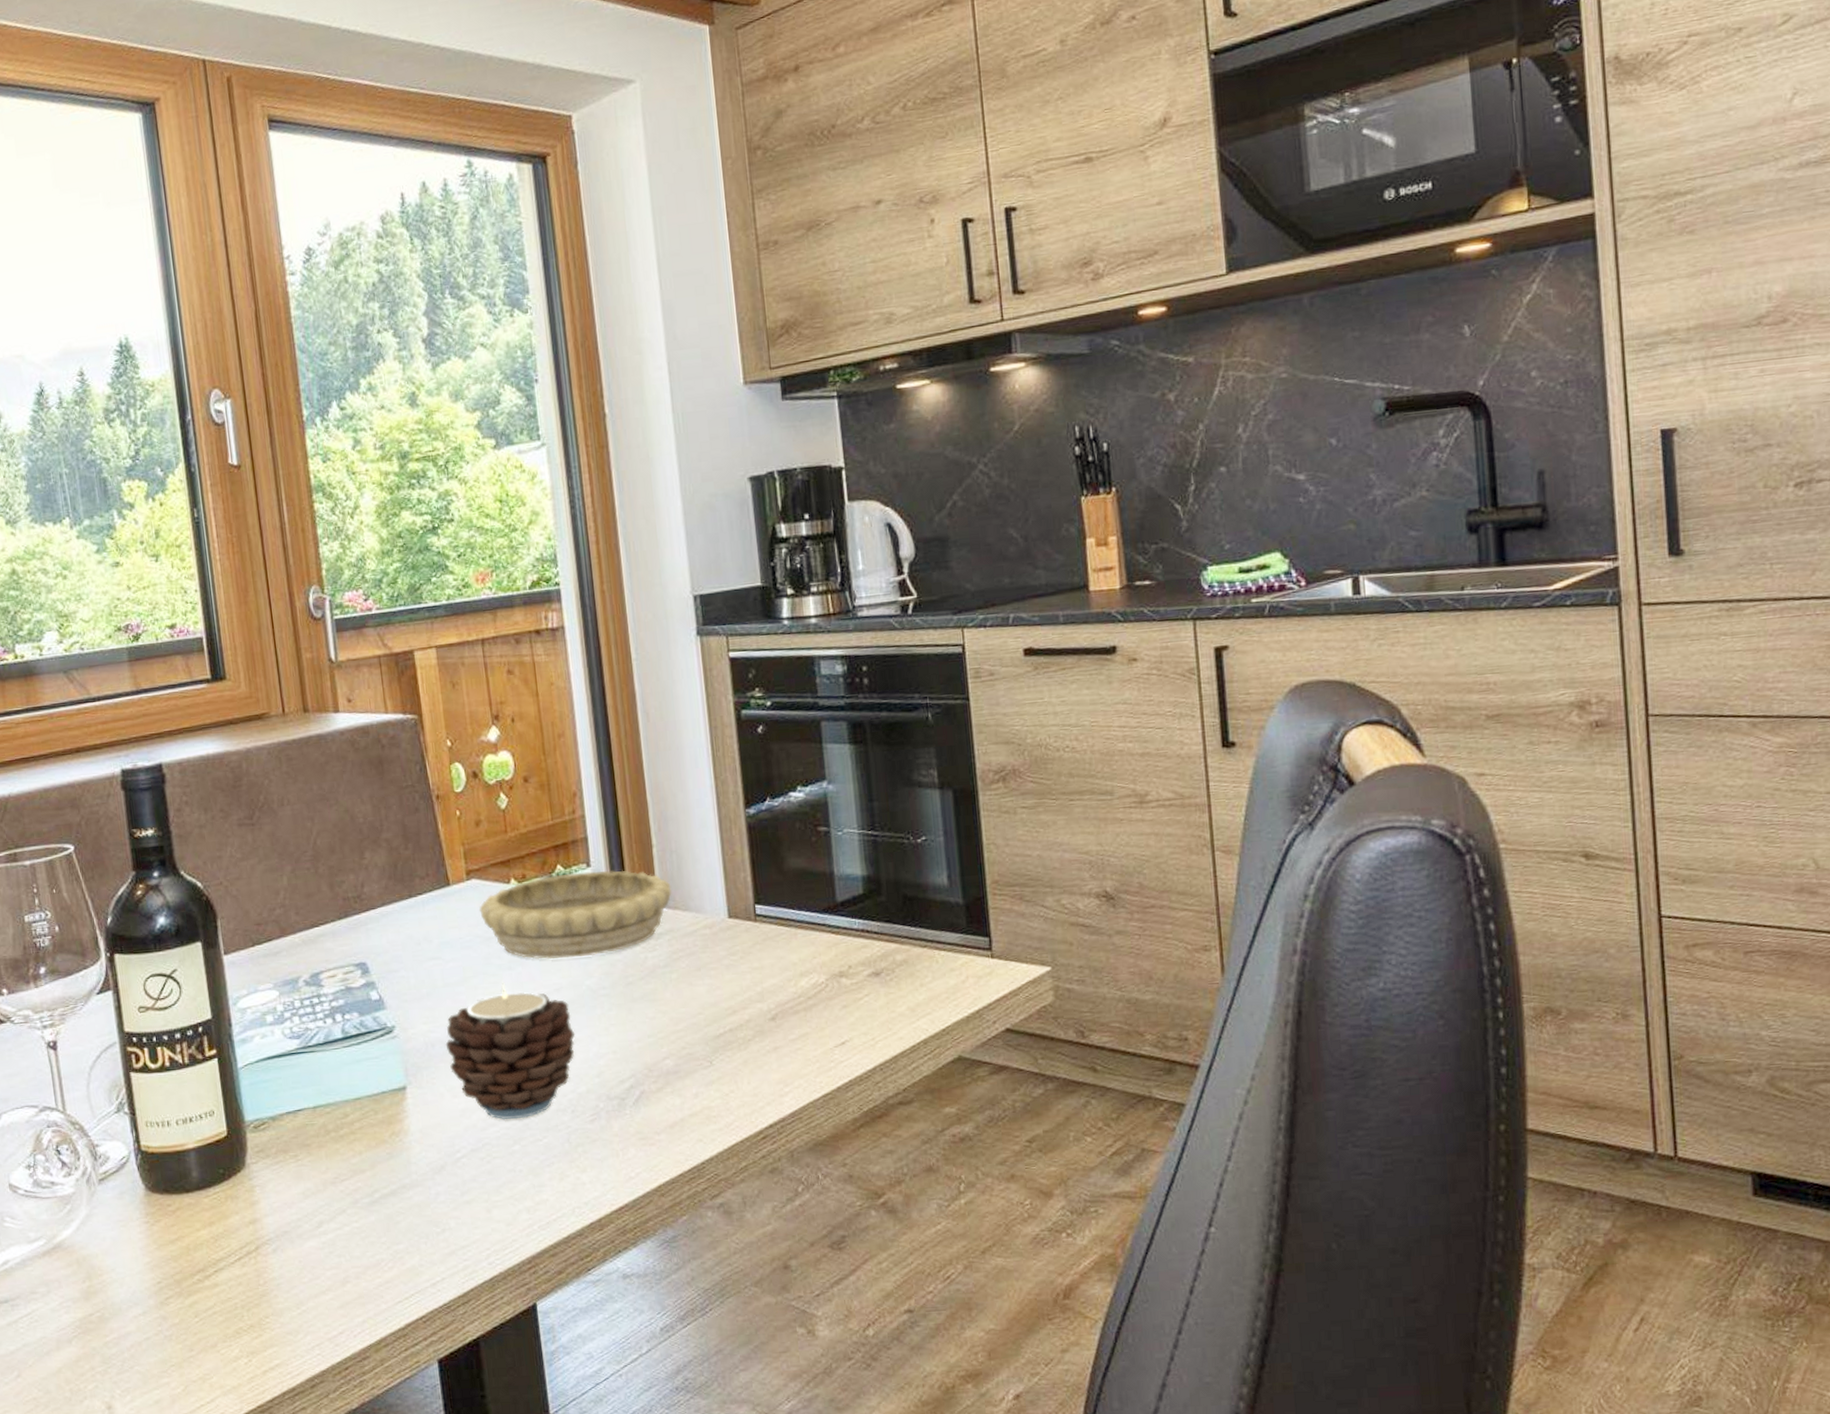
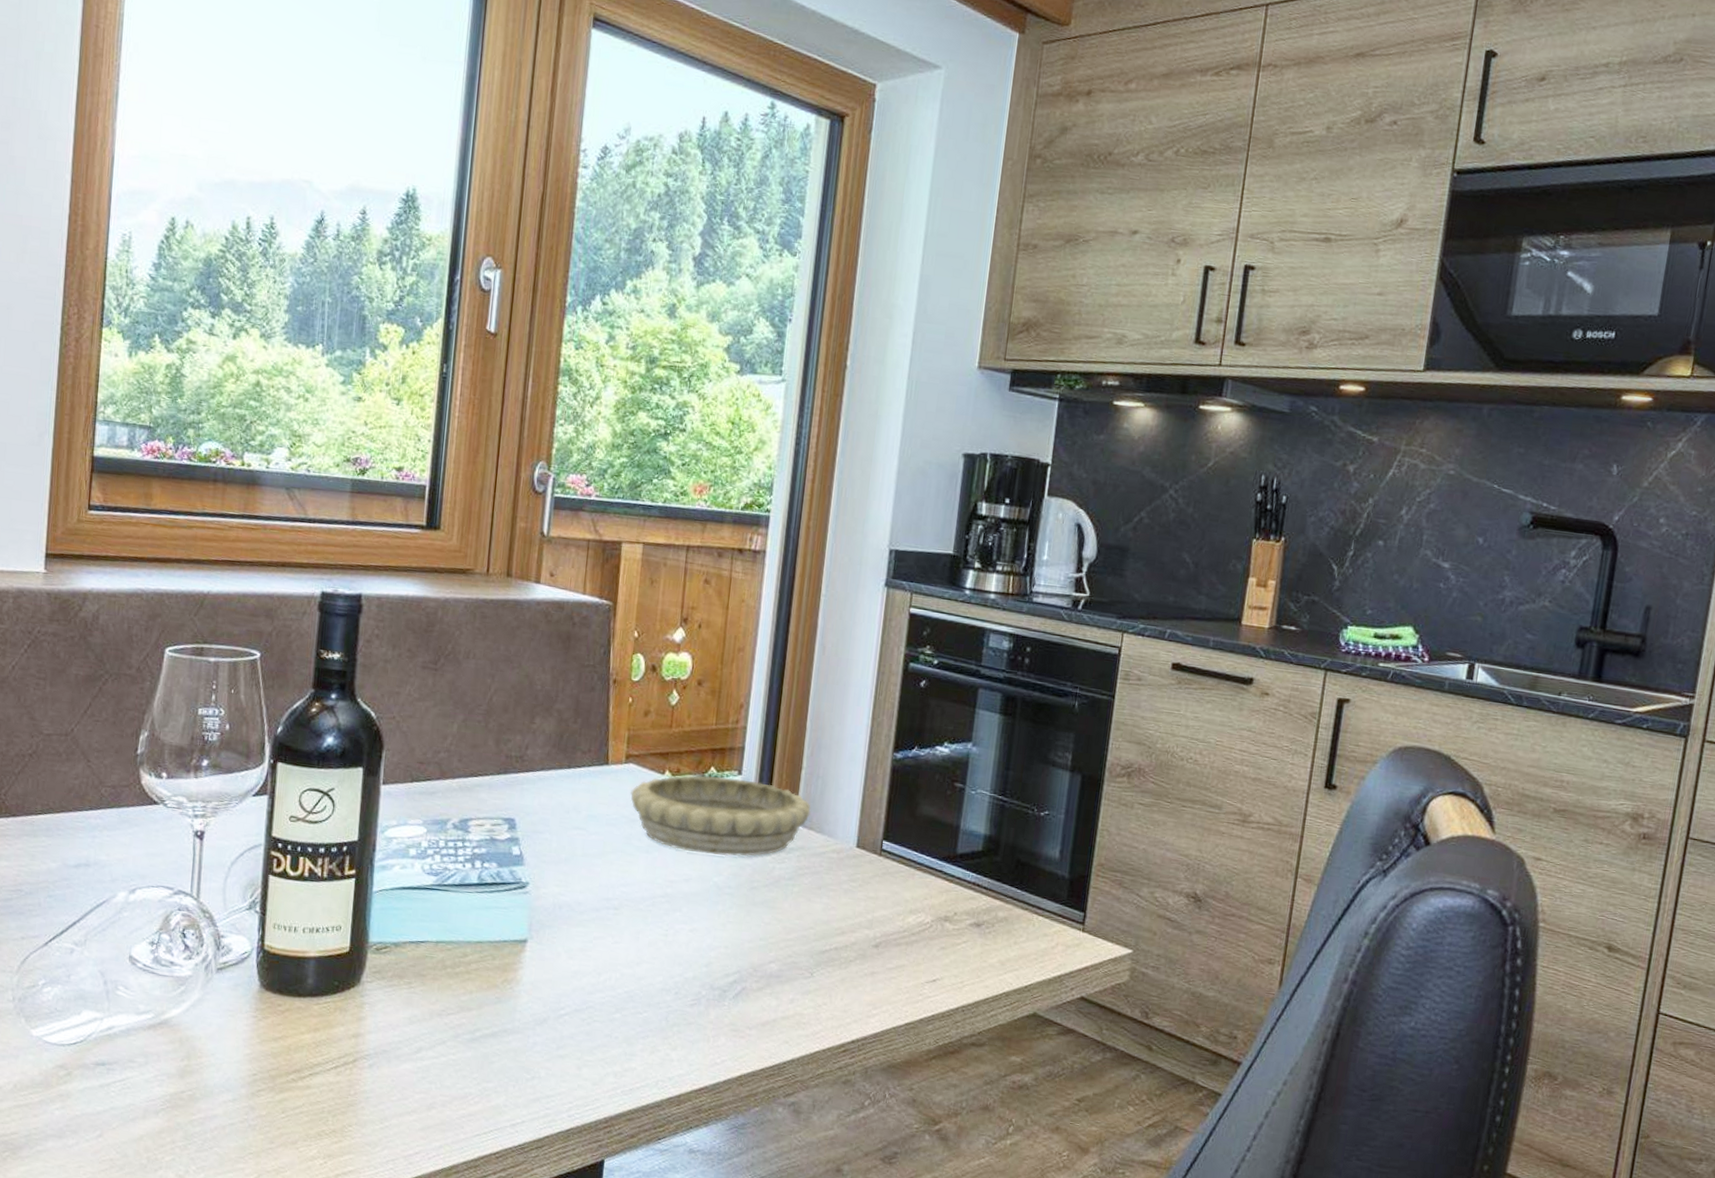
candle: present [445,982,575,1120] -> none [572,863,694,991]

